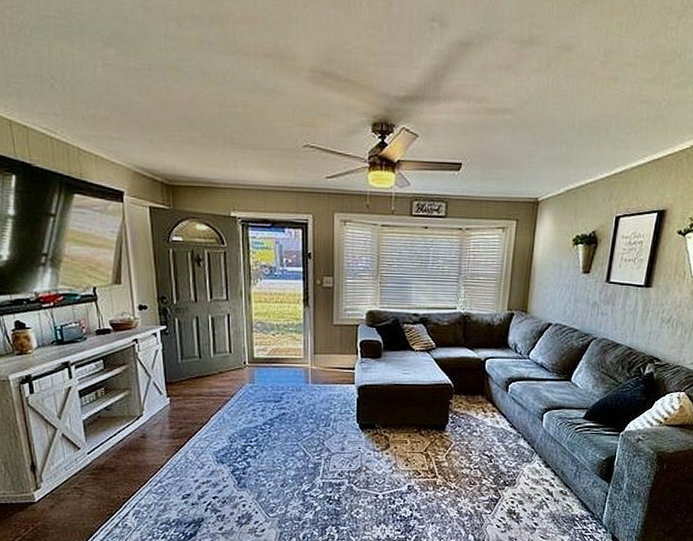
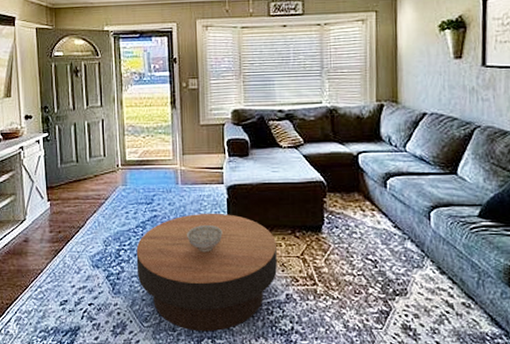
coffee table: none [263,411,402,520] -> present [136,213,277,332]
decorative bowl: none [315,423,351,449] -> present [187,225,223,253]

